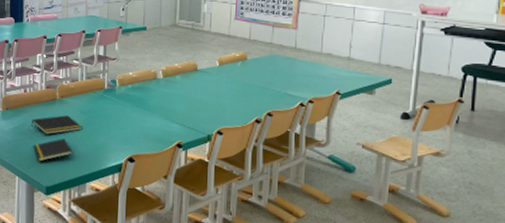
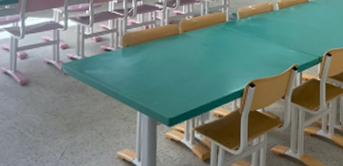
notepad: present [31,115,82,134] -> none [154,48,205,67]
notepad: present [33,138,73,162] -> none [155,71,196,95]

